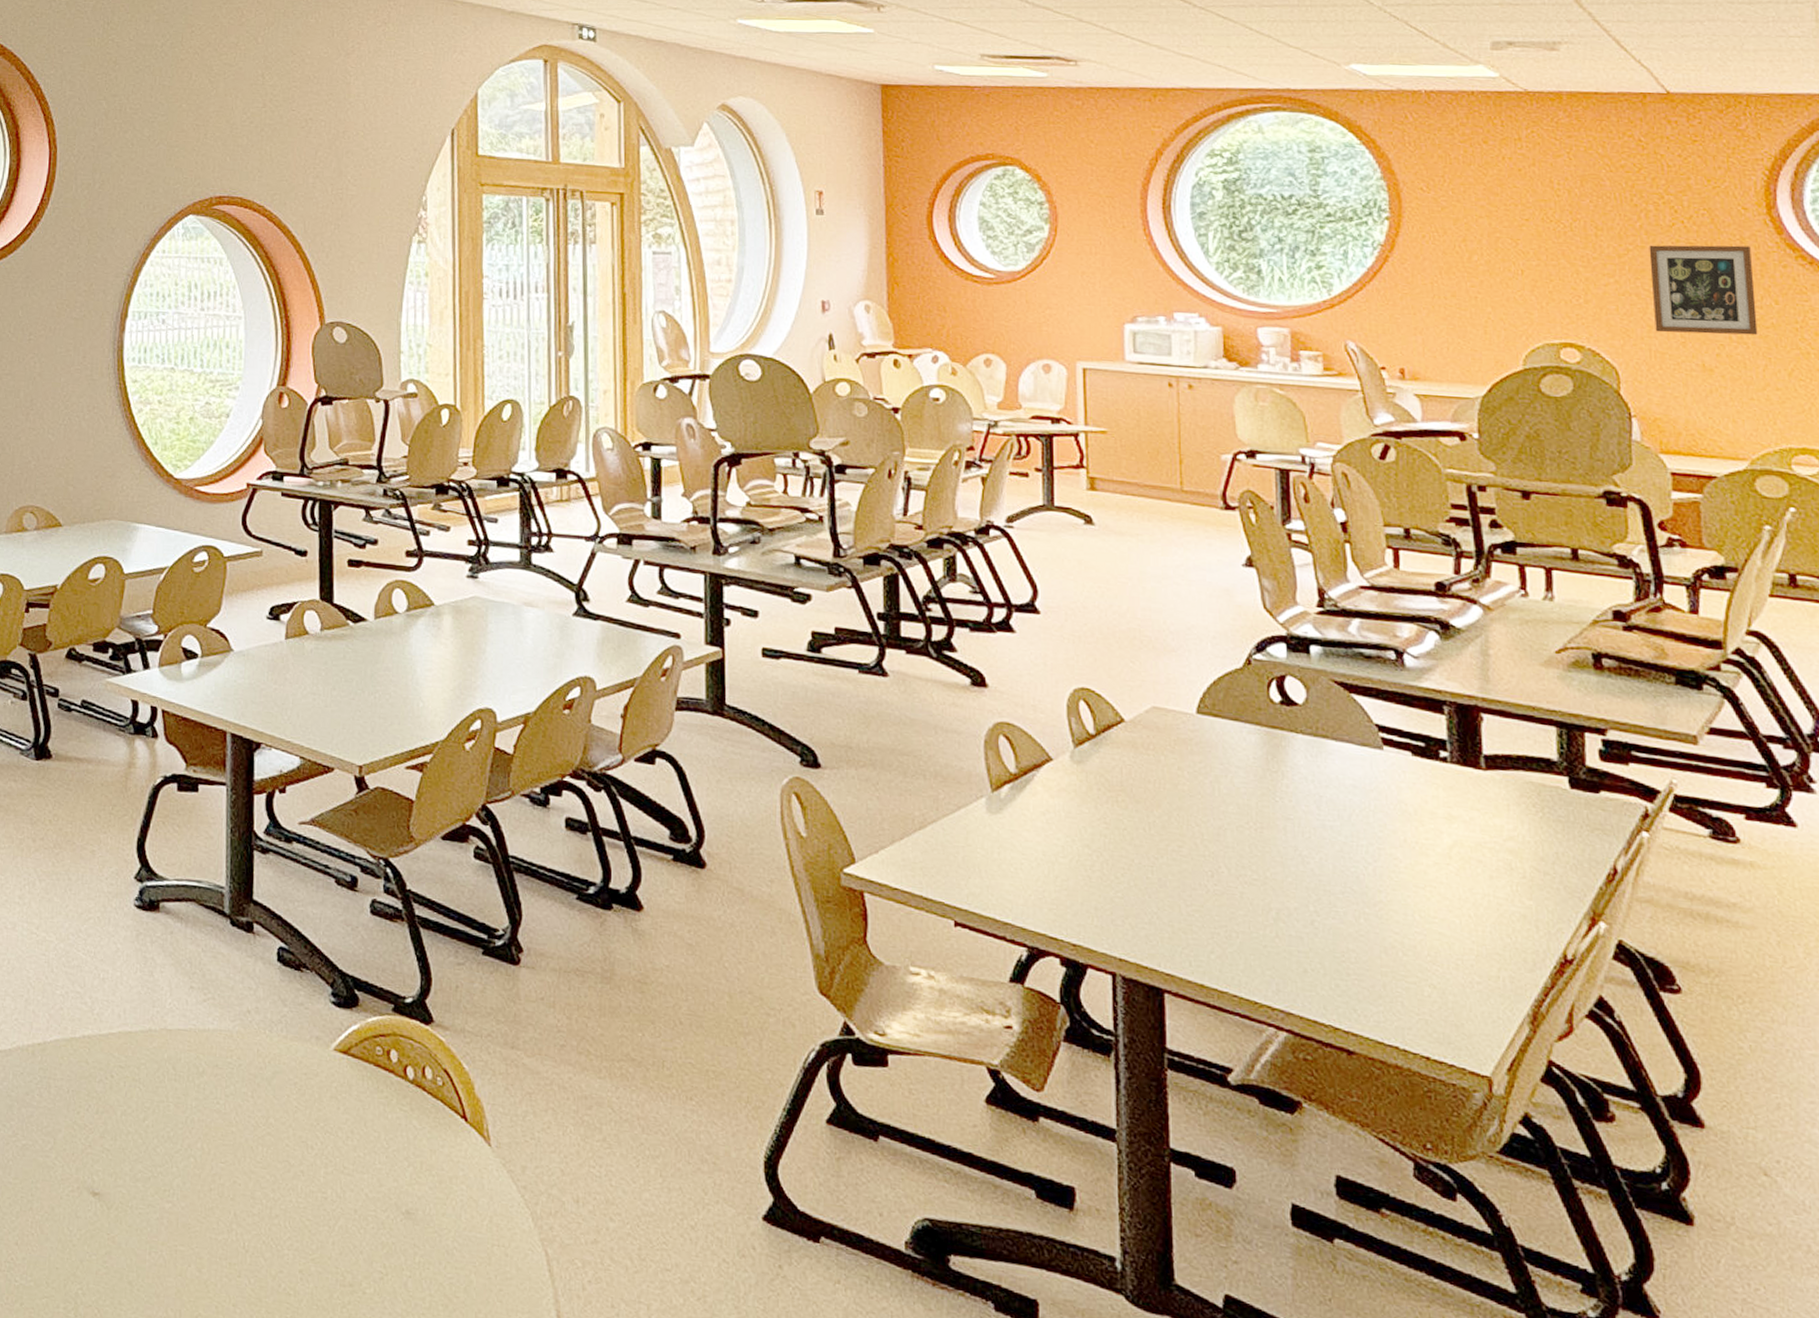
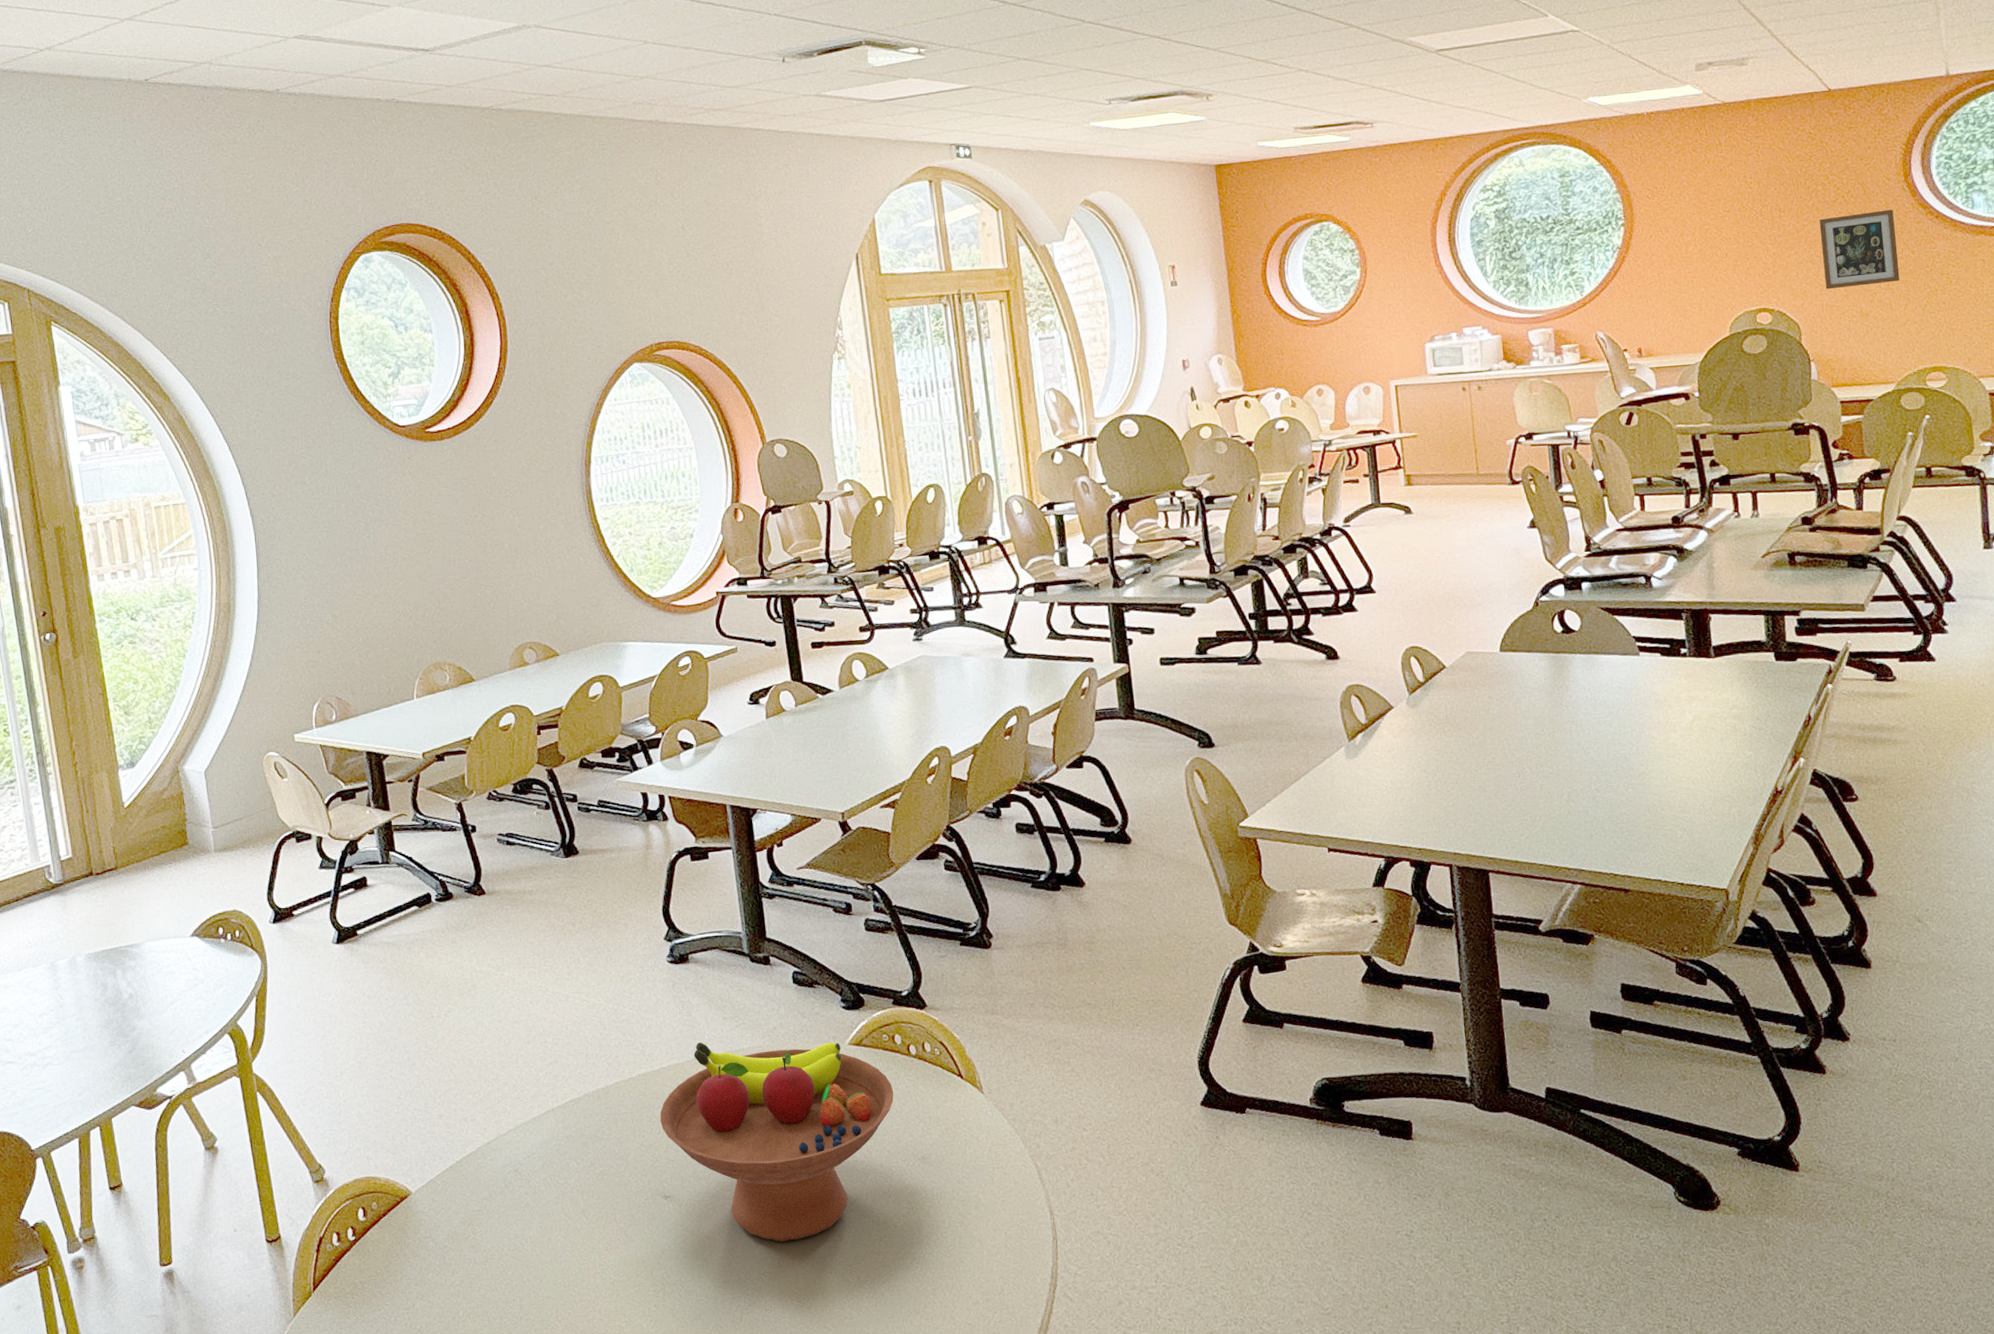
fruit bowl: none [100,1011,382,1283] -> present [660,1042,894,1242]

